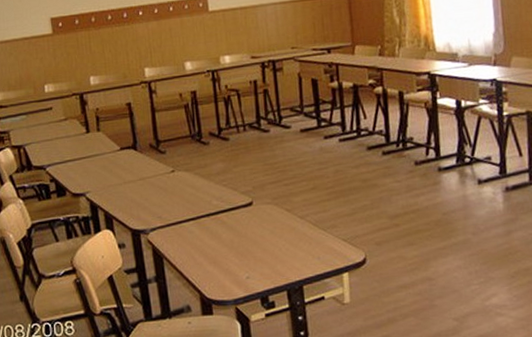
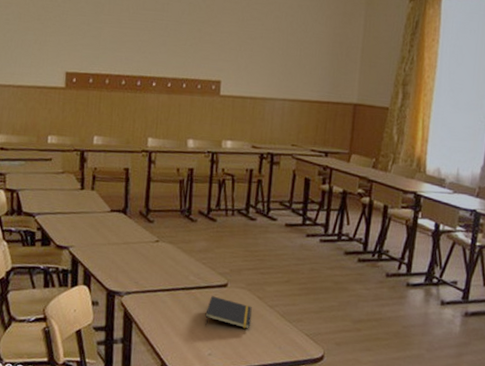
notepad: none [235,217,284,249] -> present [205,296,252,329]

